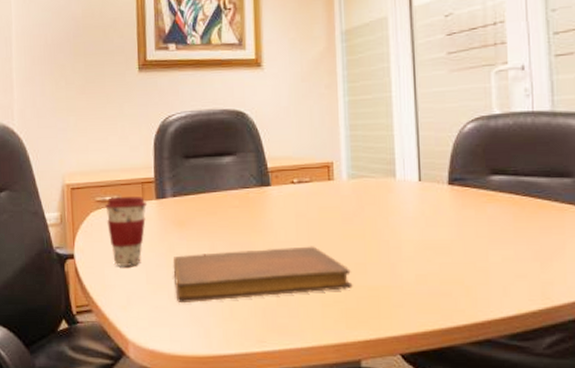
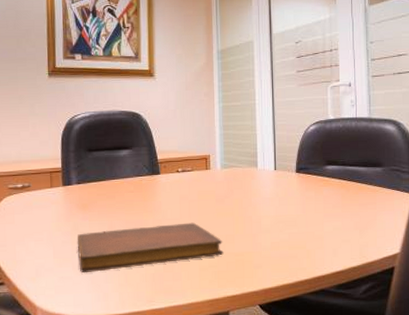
coffee cup: present [105,196,148,266] -> none [17,183,55,244]

